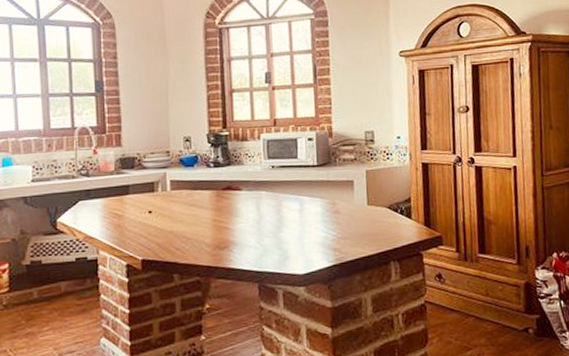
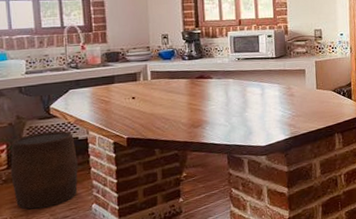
stool: none [12,249,86,341] -> present [10,130,78,210]

